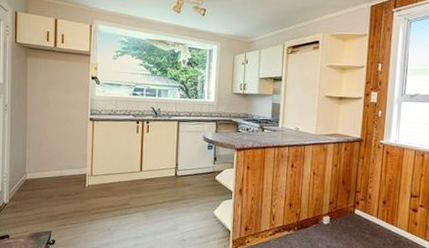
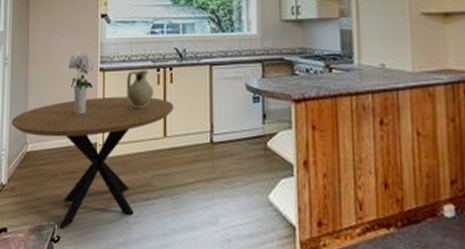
dining table: none [12,140,149,235] -> present [11,96,174,229]
bouquet: none [62,104,85,153] -> present [68,51,94,115]
ceramic jug: none [112,121,134,150] -> present [127,70,154,109]

